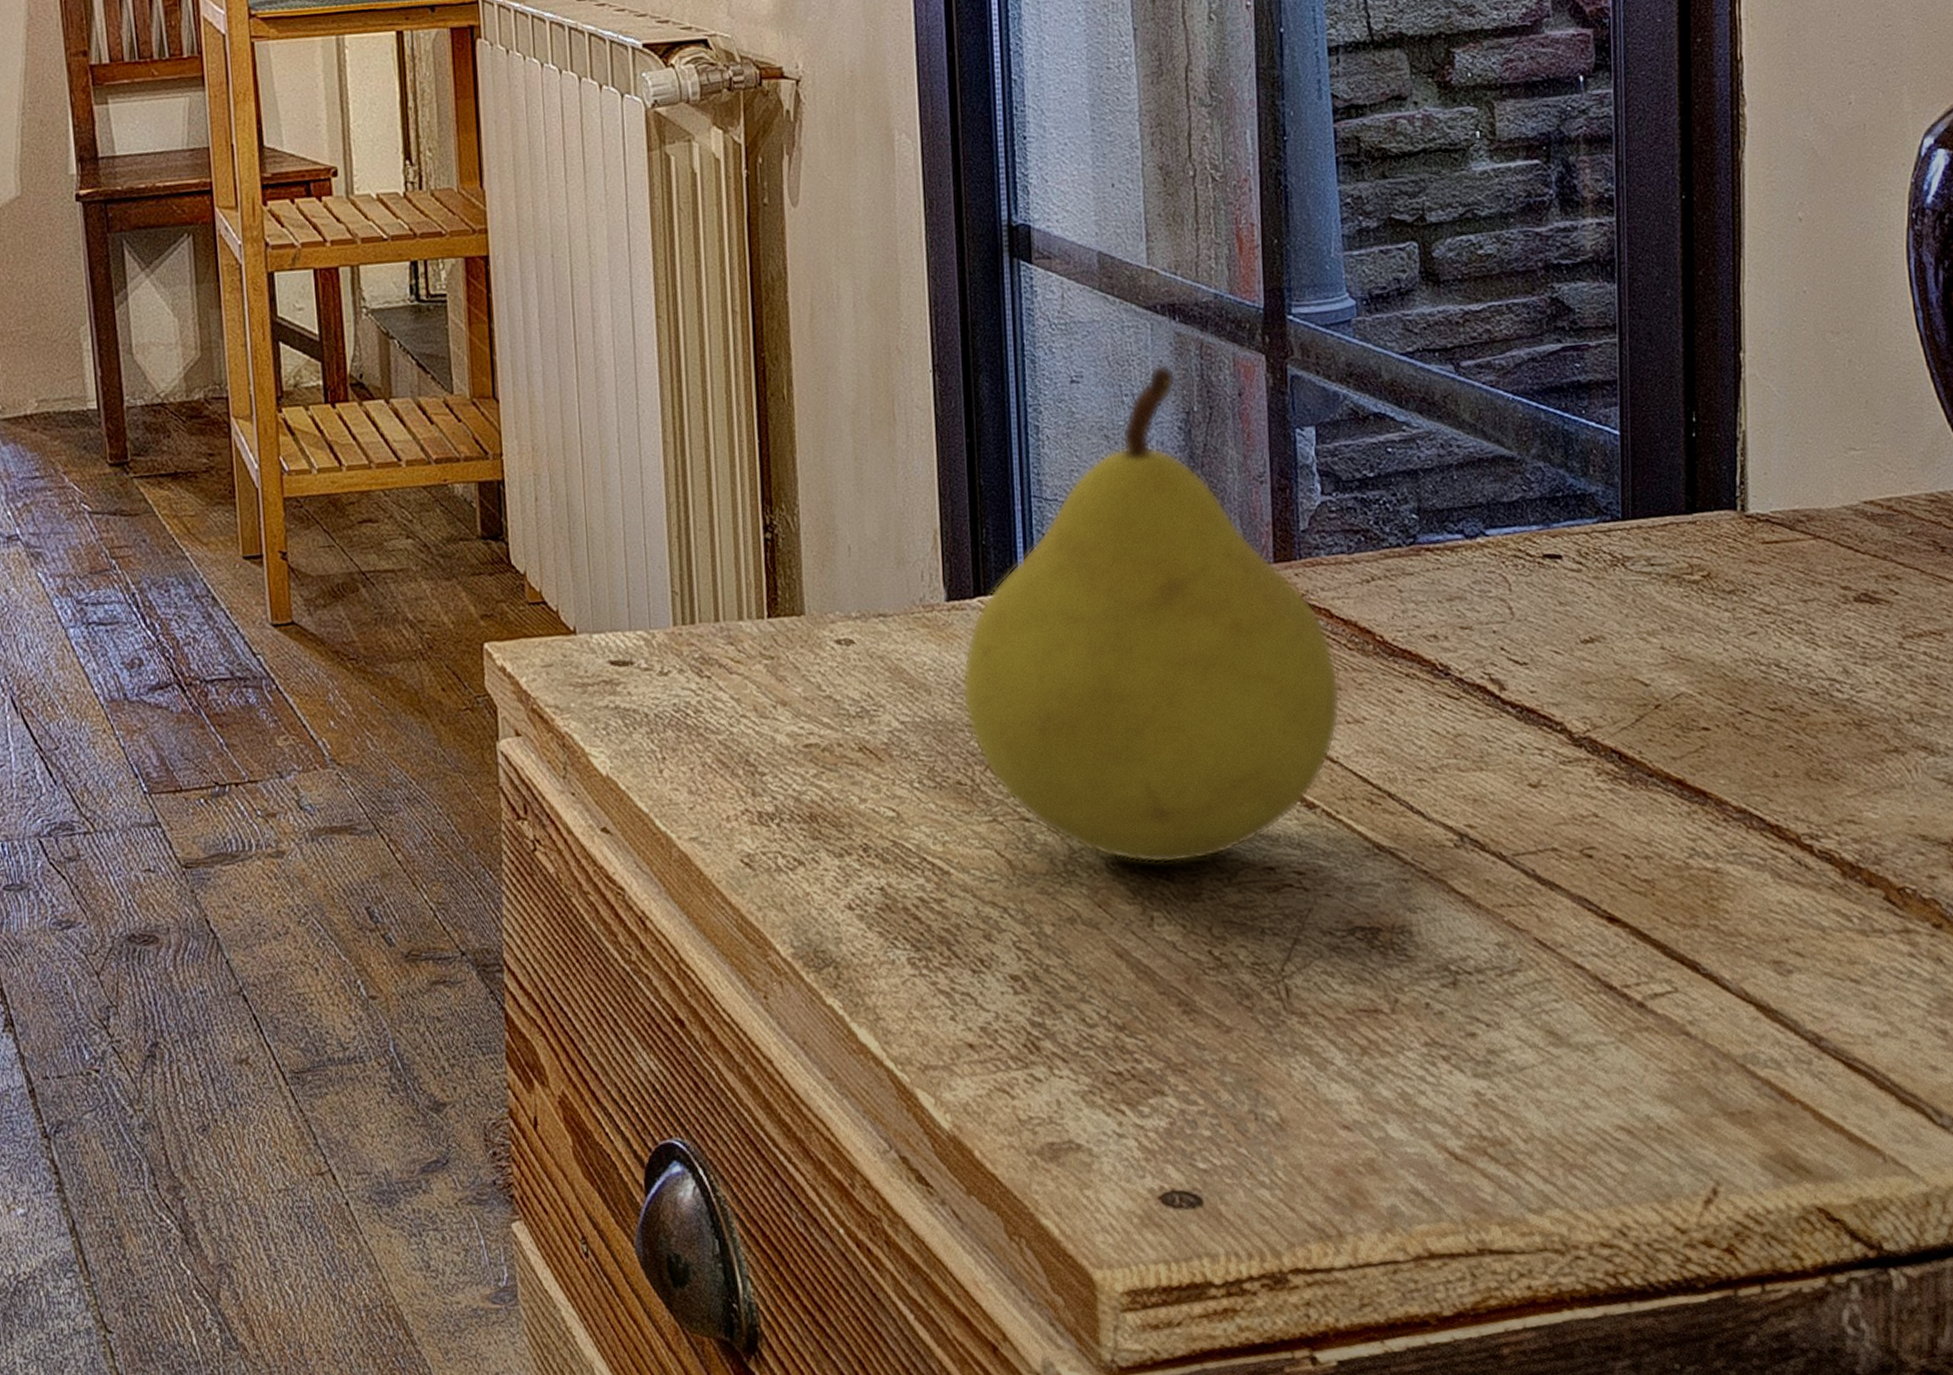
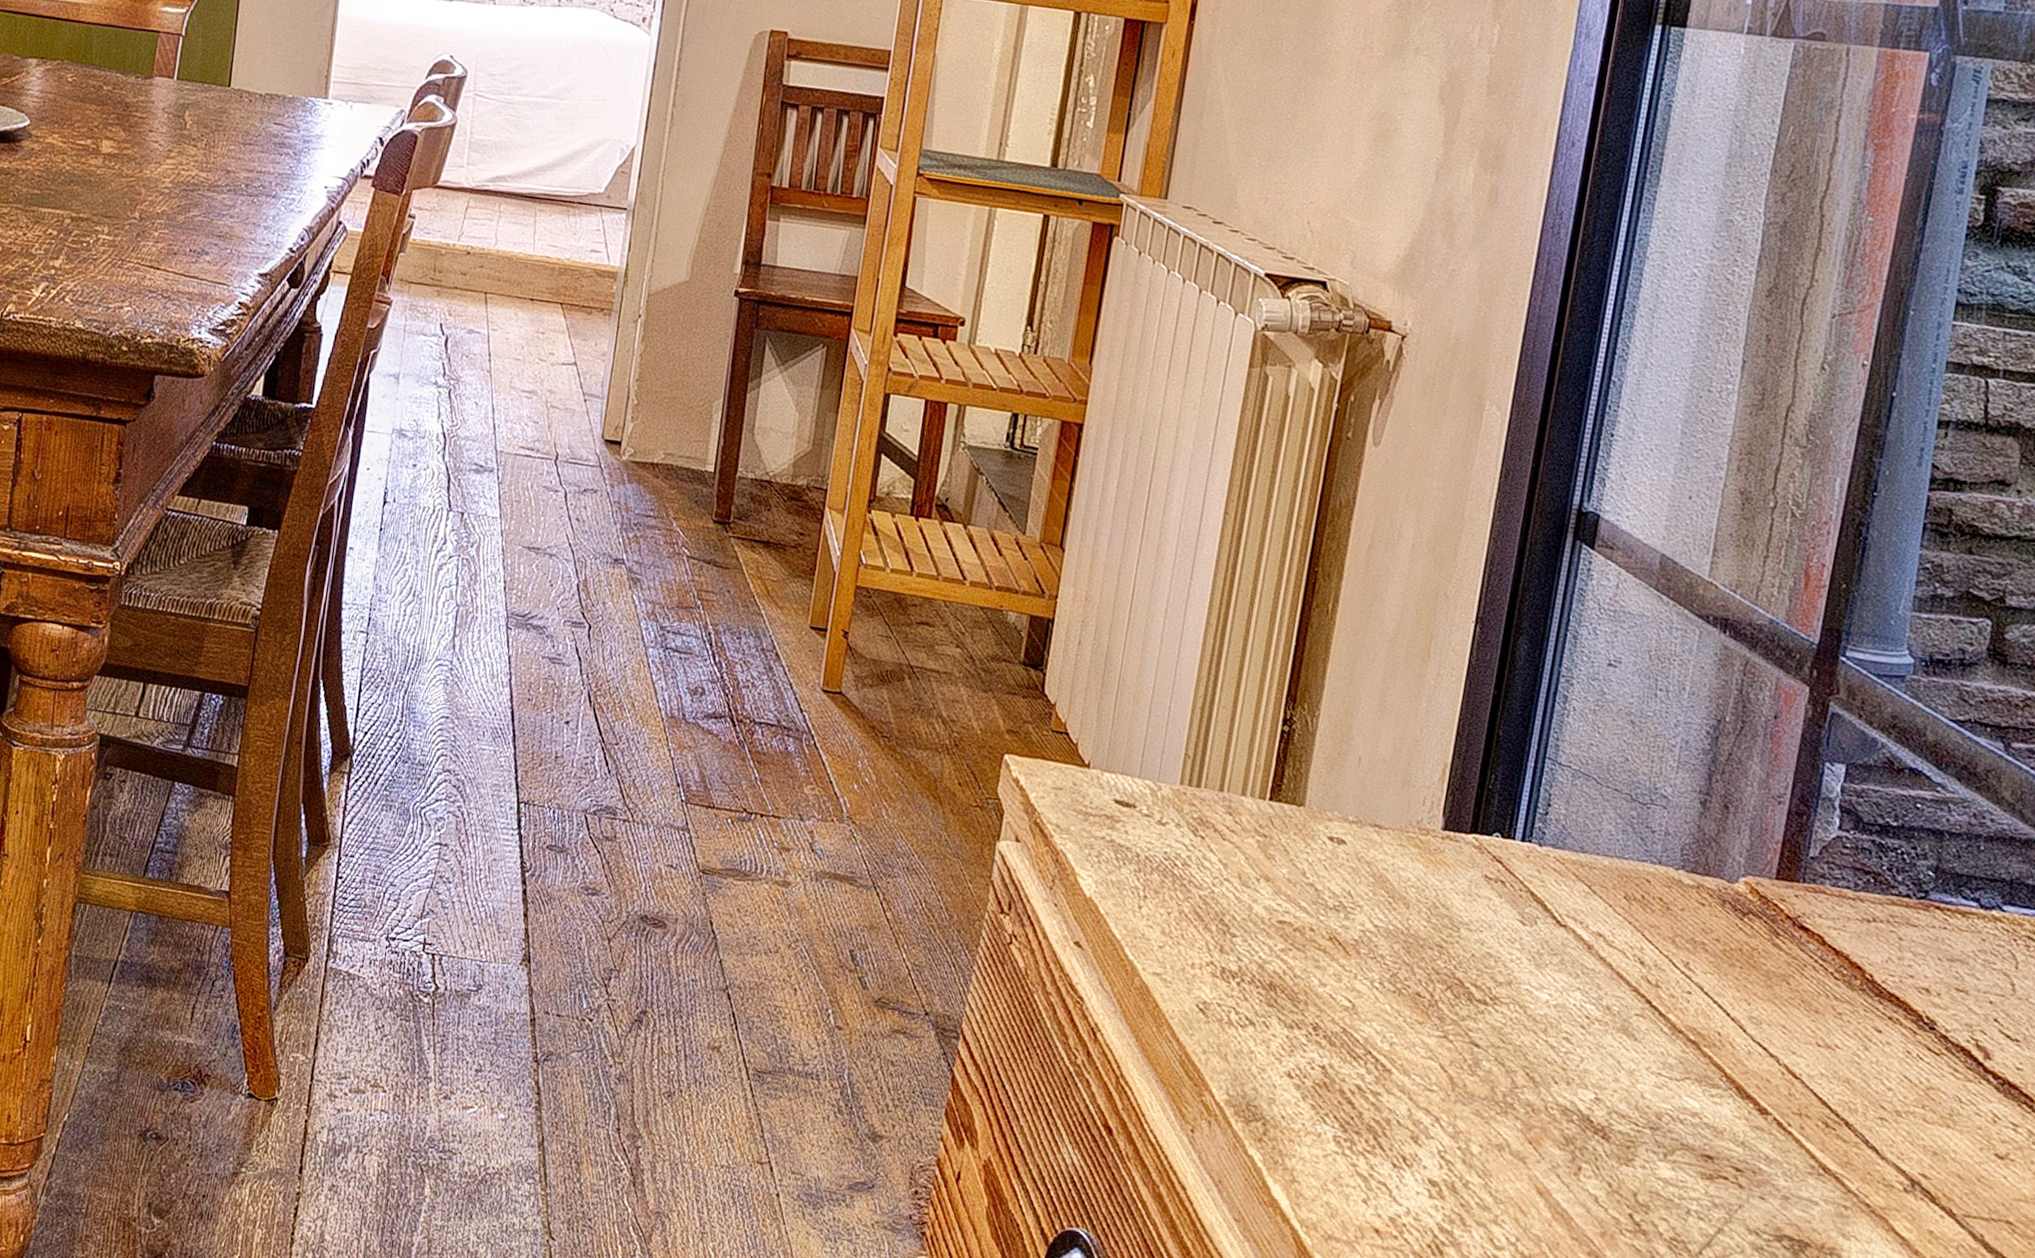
fruit: present [961,364,1341,864] -> none [1437,670,1819,1130]

